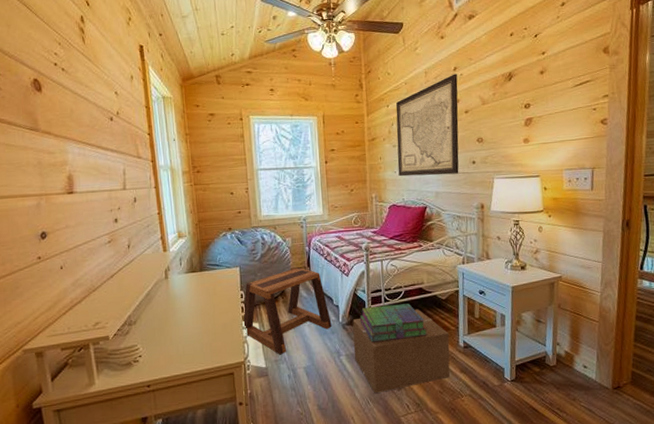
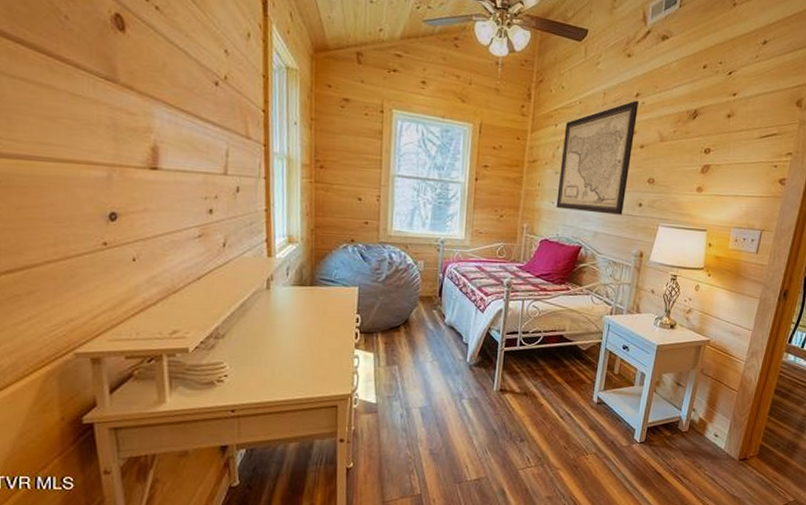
stool: present [242,267,332,355] -> none [354,295,458,391]
cardboard box: present [352,309,450,394] -> none [477,357,584,443]
stack of books: present [359,304,428,343] -> none [489,349,562,388]

